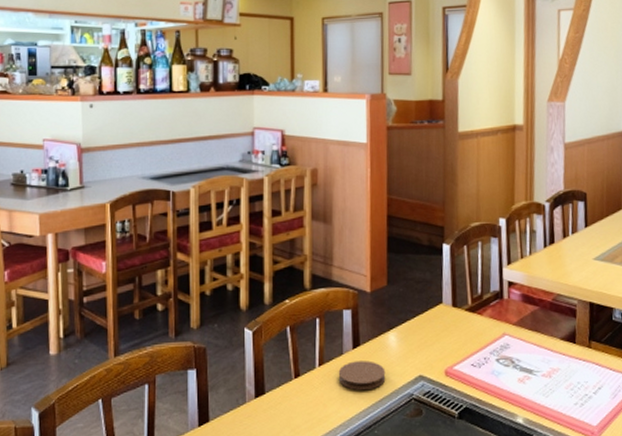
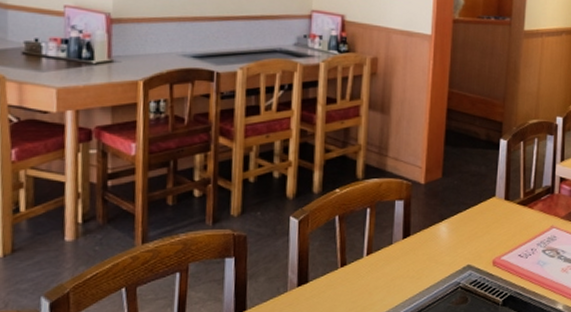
coaster: present [338,360,386,390] -> none [386,250,434,279]

